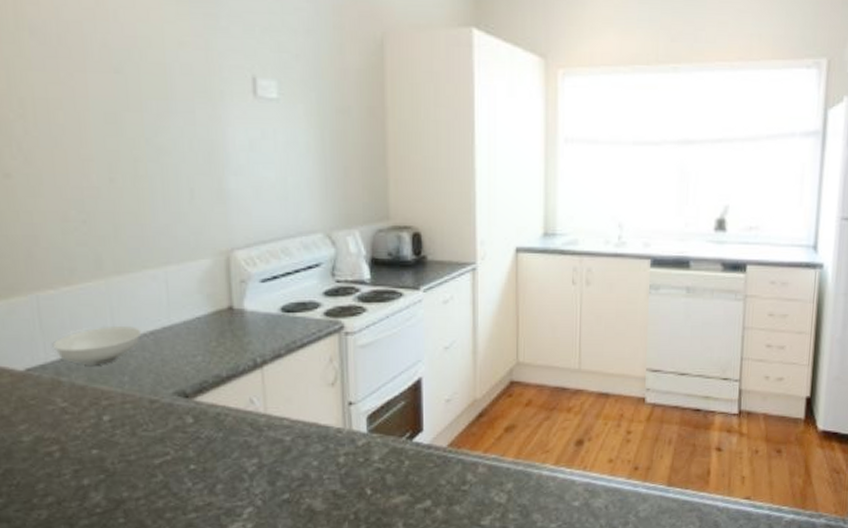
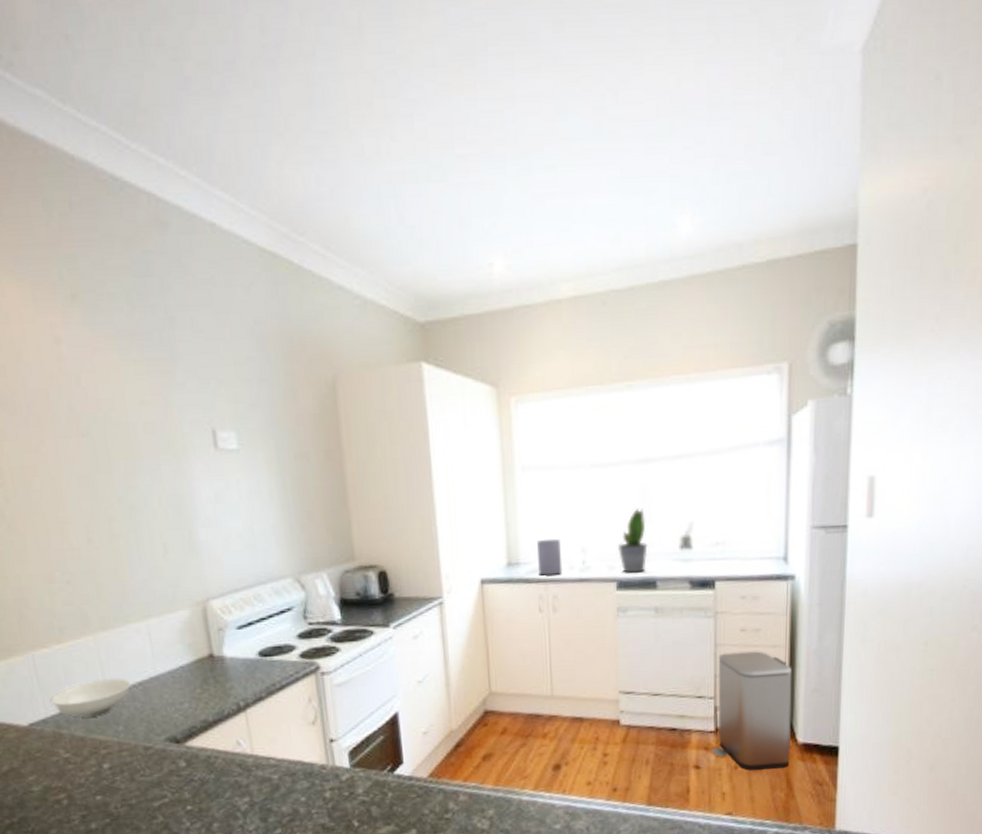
canister: none [574,211,599,248] -> present [536,538,563,576]
potted plant: none [653,187,684,251] -> present [617,507,648,573]
pedal bin: none [734,336,816,455] -> present [712,651,792,770]

